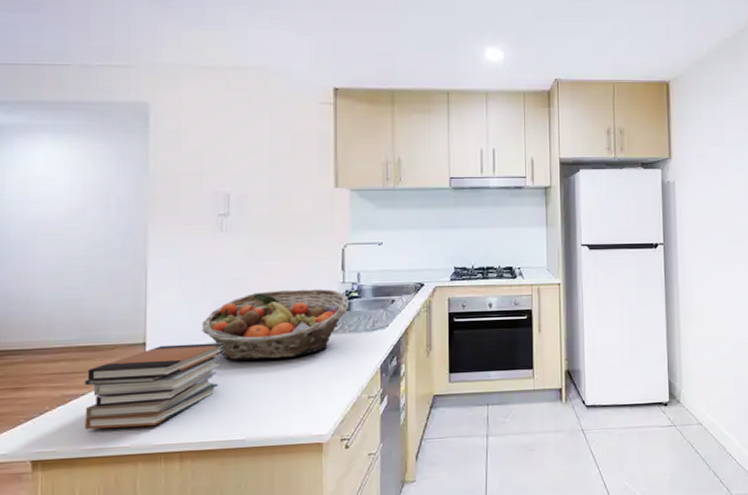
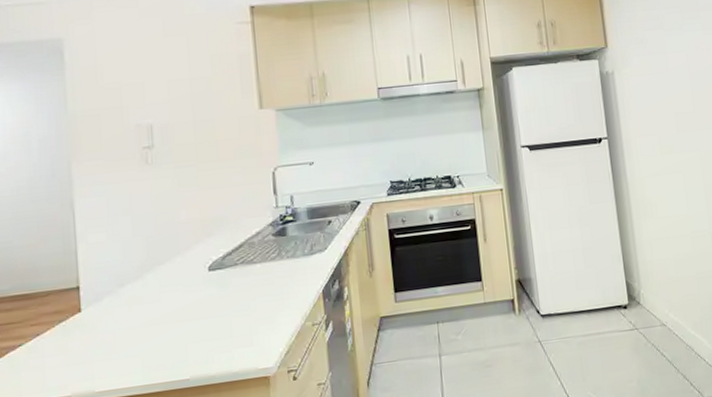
book stack: present [84,342,225,429] -> none [20,280,161,381]
fruit basket: present [201,288,349,361] -> none [134,215,285,298]

